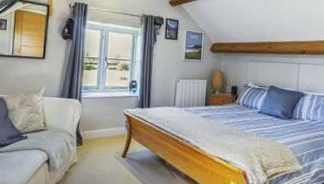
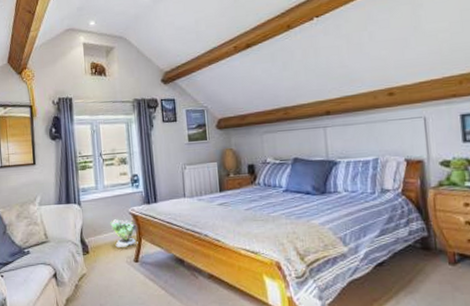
potted plant: none [105,117,128,143] -> present [110,219,138,247]

